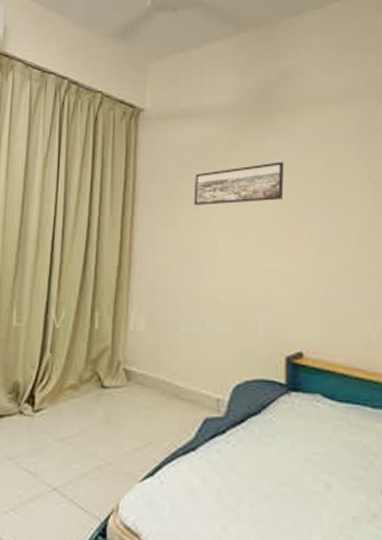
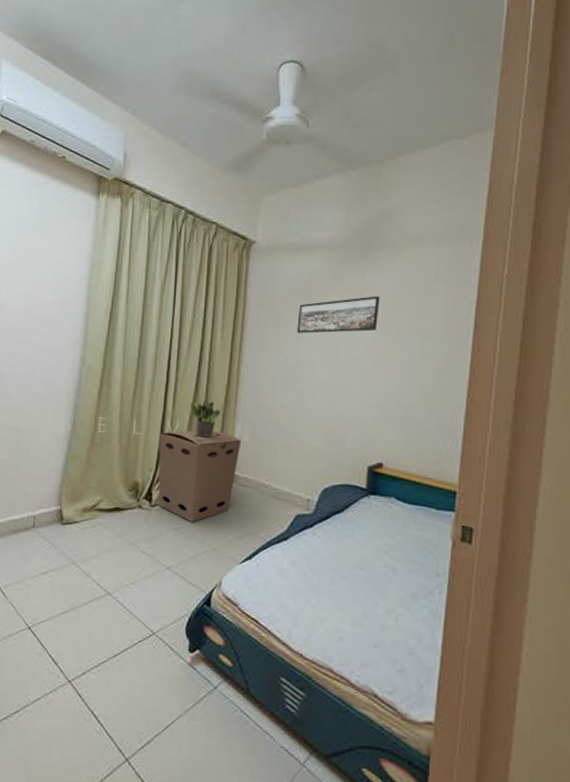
cardboard box: none [41,319,136,430] -> present [157,430,241,522]
potted plant: none [76,282,115,327] -> present [189,399,223,438]

